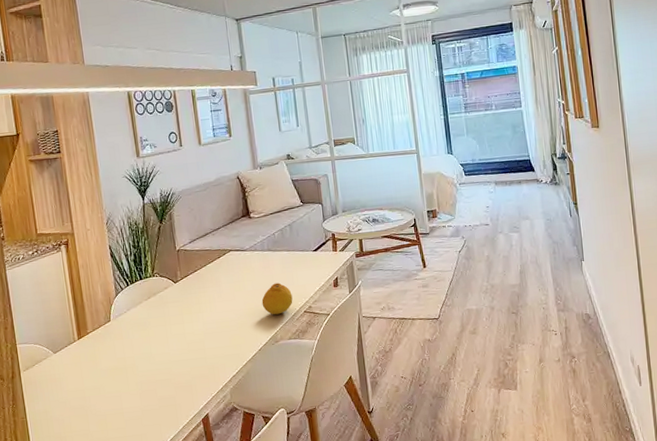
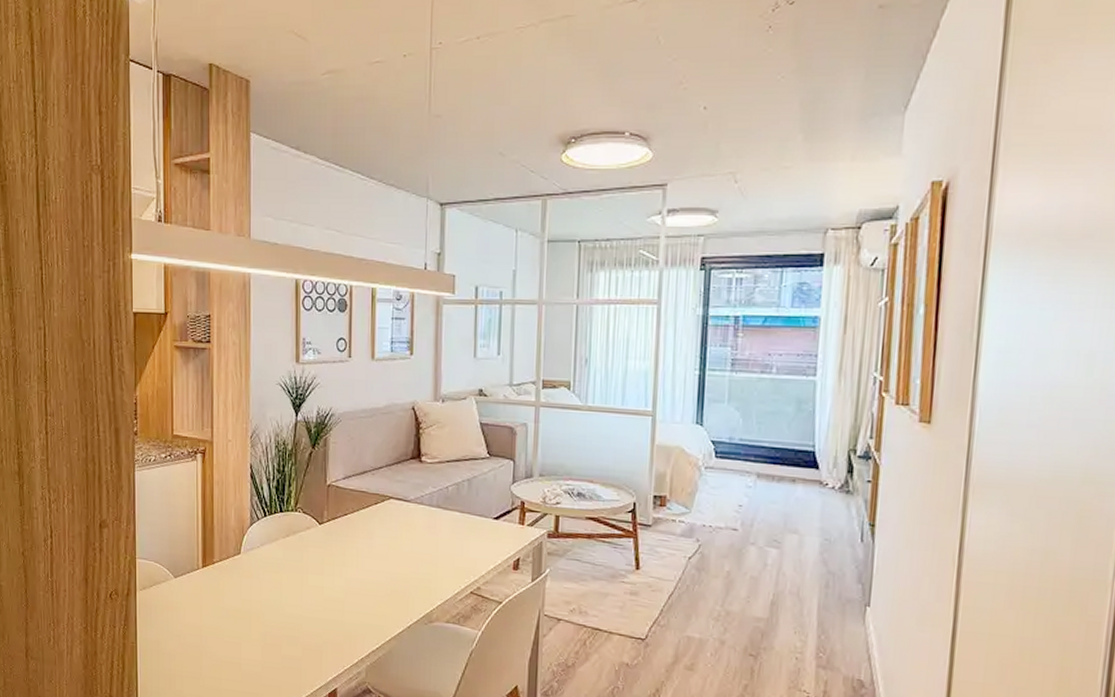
fruit: present [261,283,293,315] -> none [419,549,459,589]

